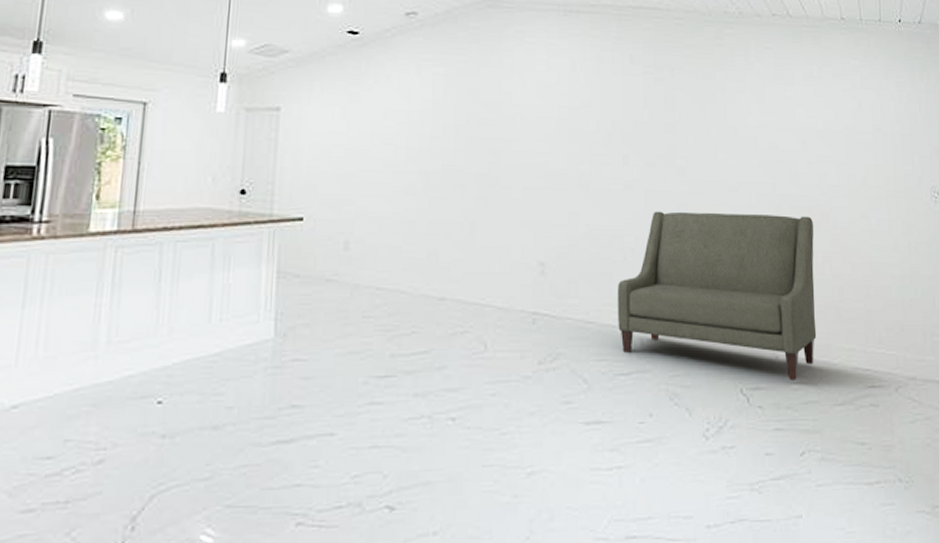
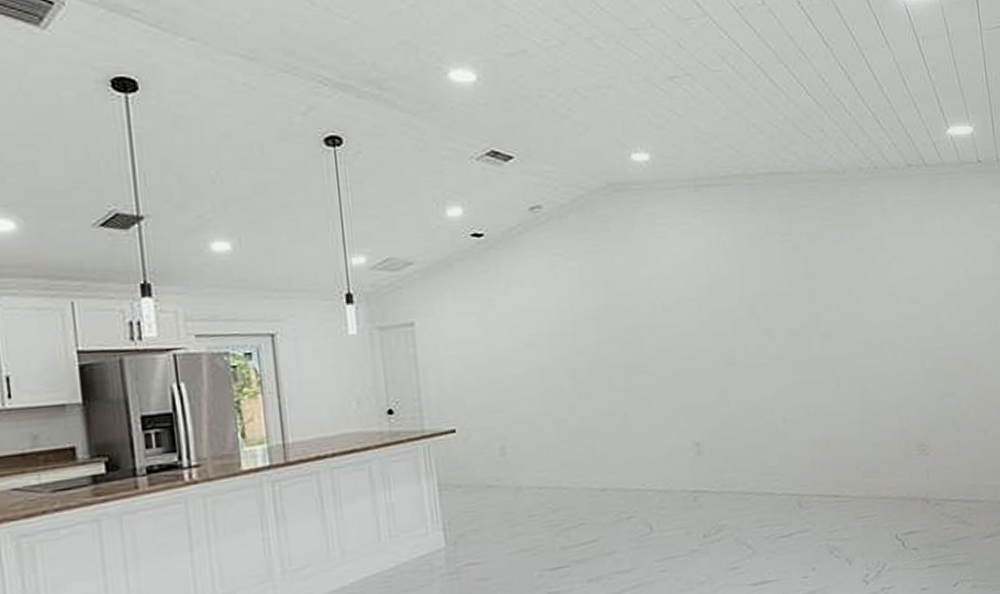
sofa: present [617,211,817,381] -> none [772,366,965,521]

